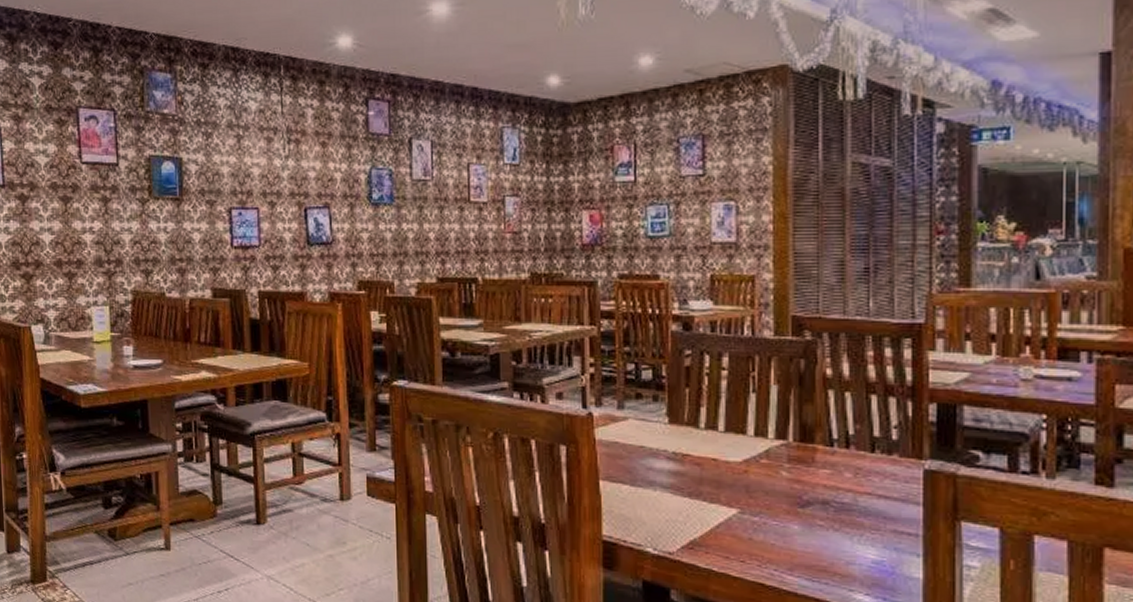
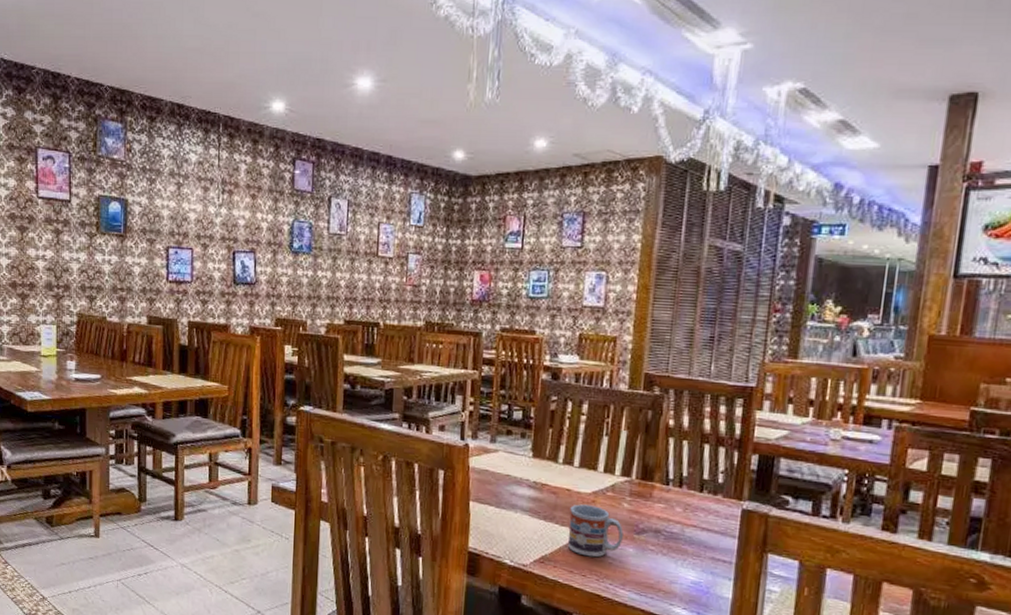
cup: none [719,476,785,539] -> present [567,504,624,558]

